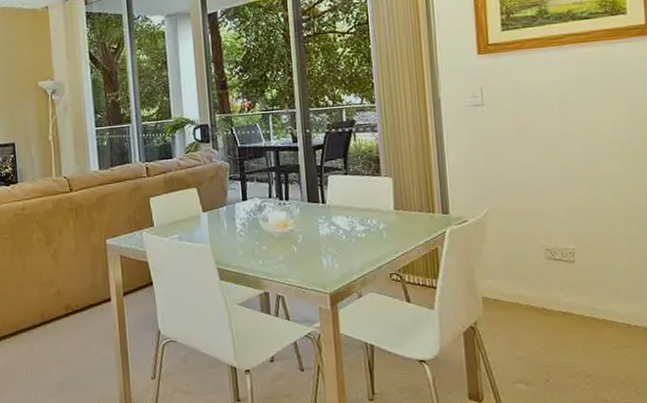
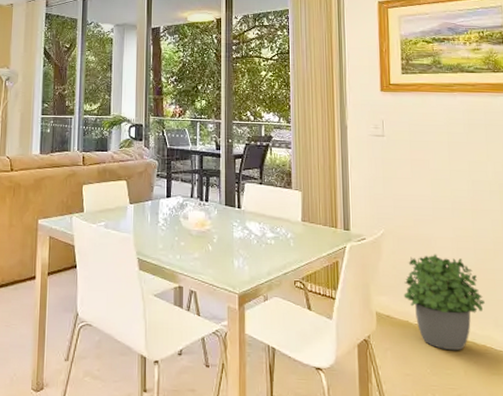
potted plant: none [512,228,604,329] -> present [403,254,485,351]

